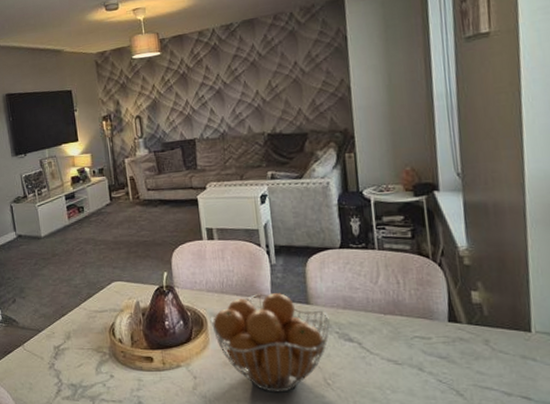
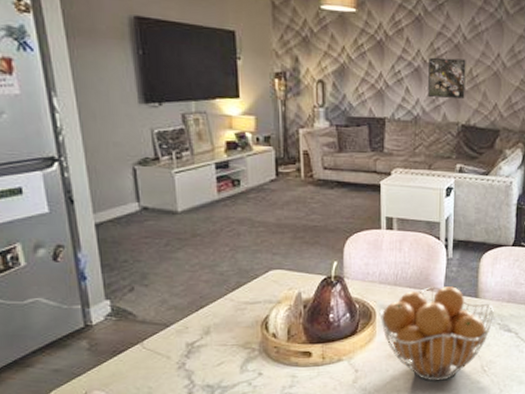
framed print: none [228,73,267,113] -> present [428,57,466,99]

